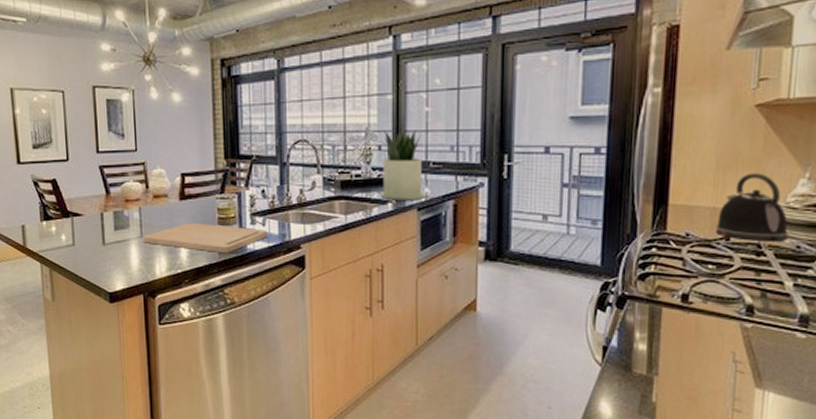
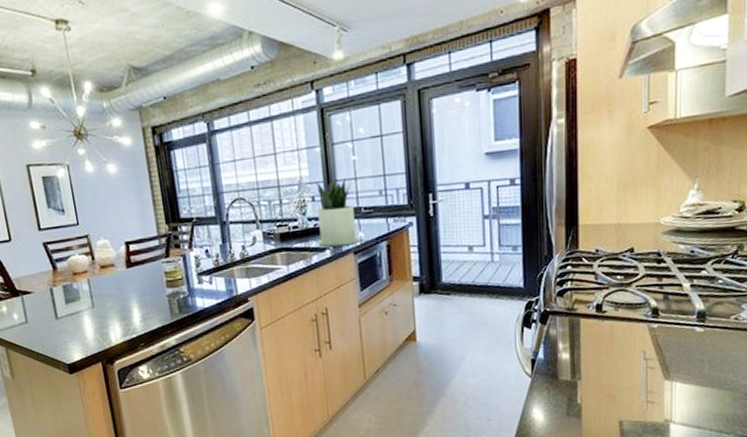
cutting board: present [143,222,267,254] -> none [94,287,215,315]
kettle: present [715,172,789,241] -> none [620,188,684,251]

